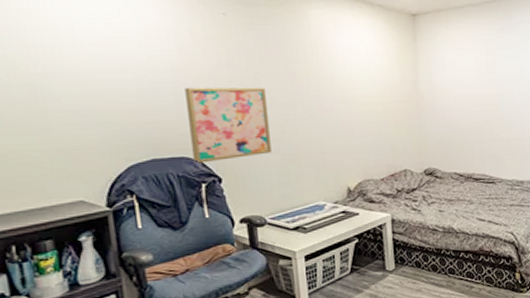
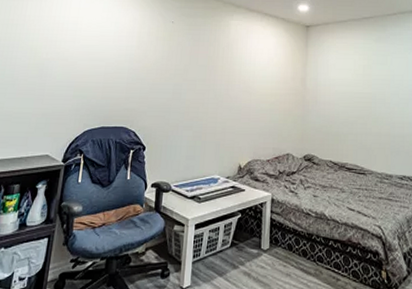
wall art: present [185,87,272,164] -> none [129,73,190,133]

